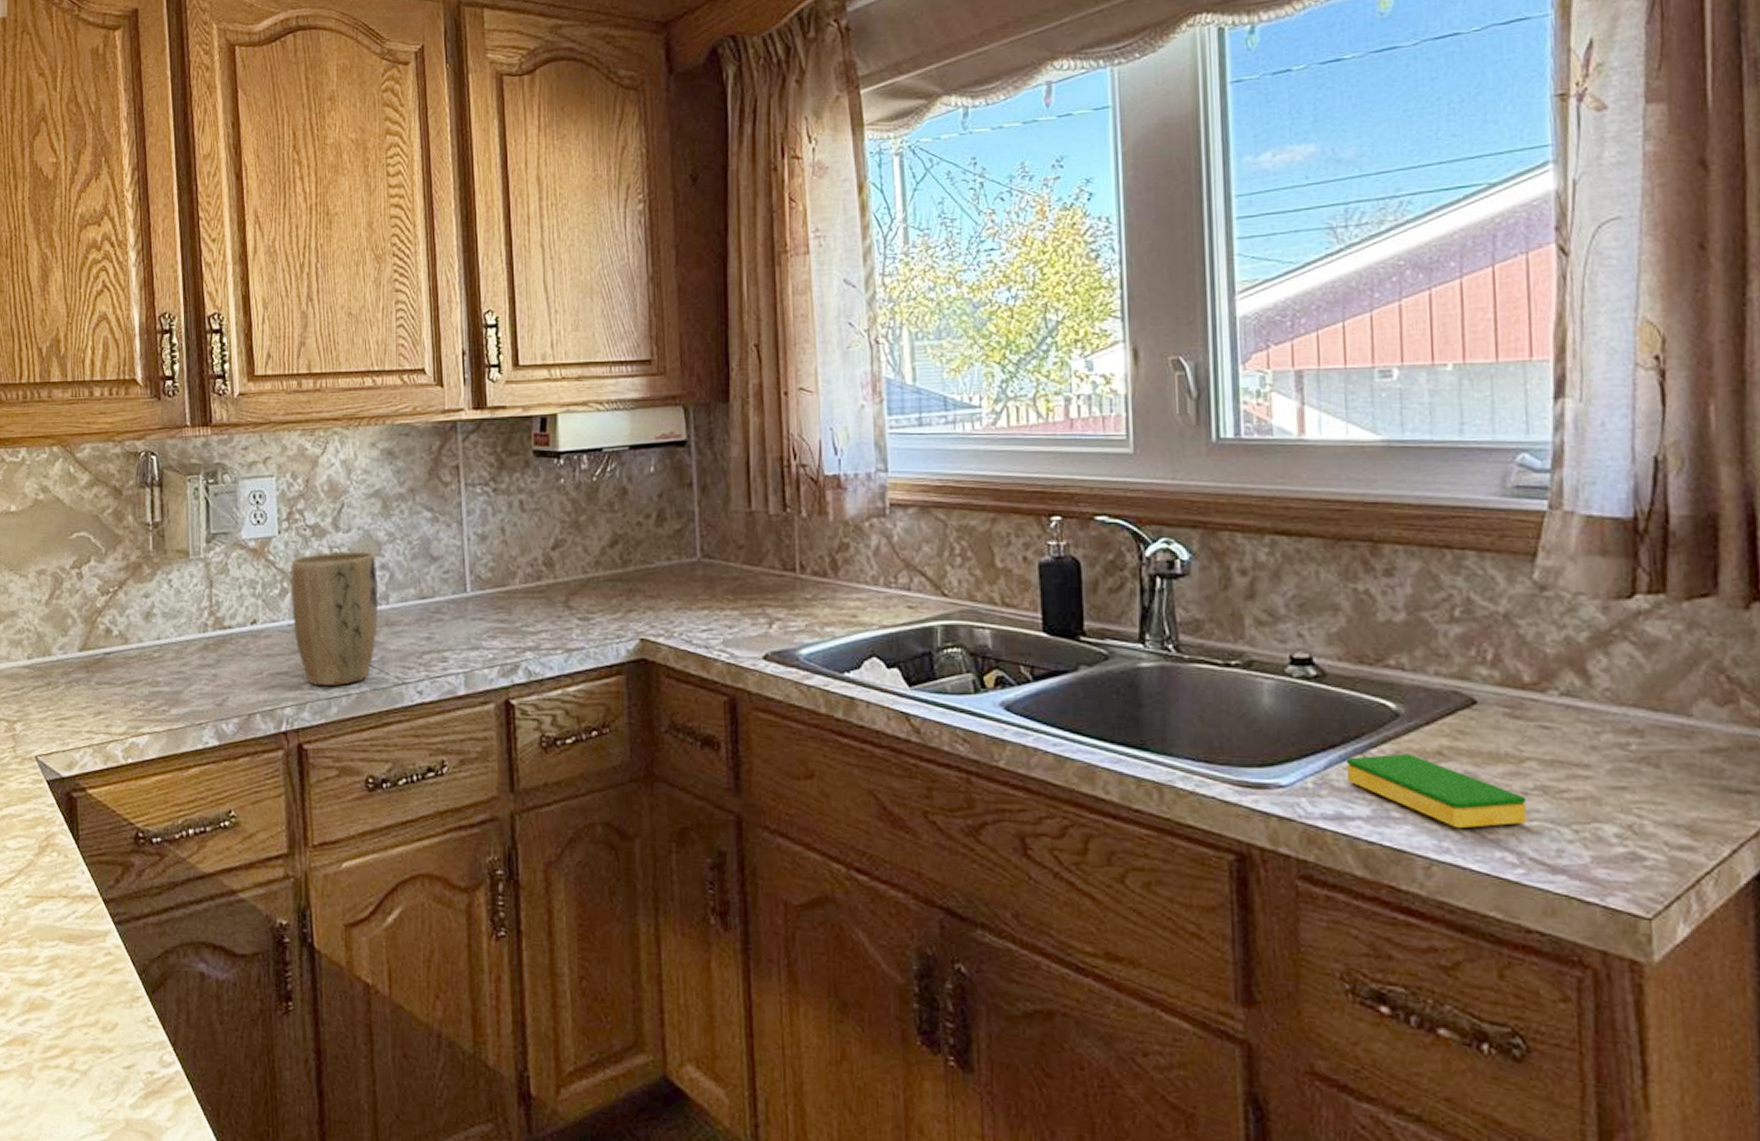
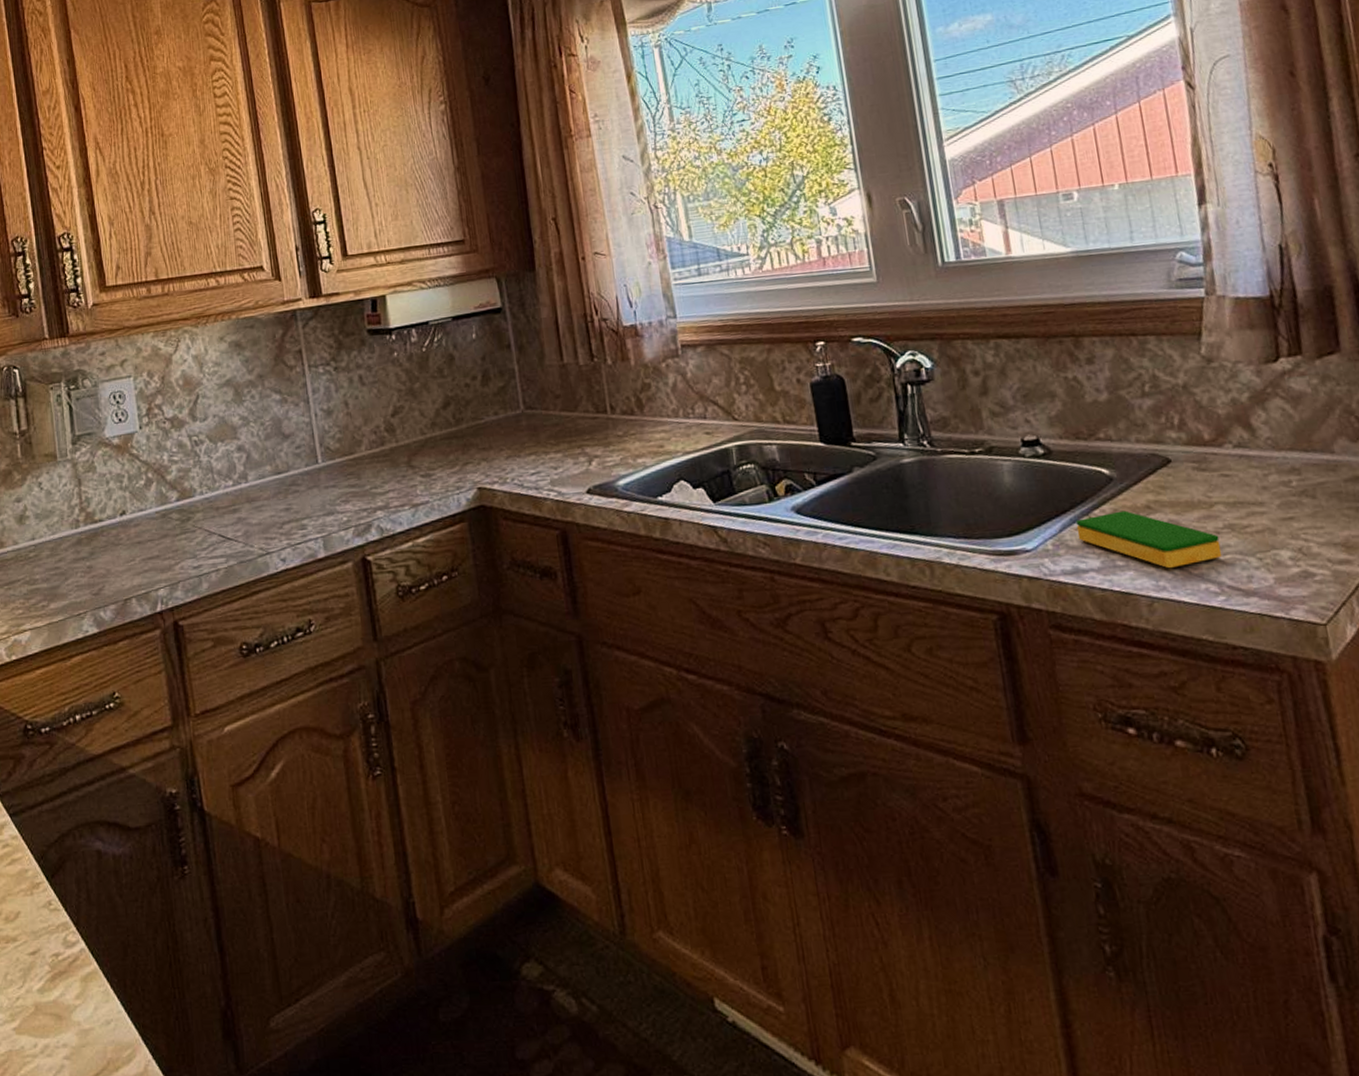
plant pot: present [291,551,379,687] -> none [154,436,239,565]

